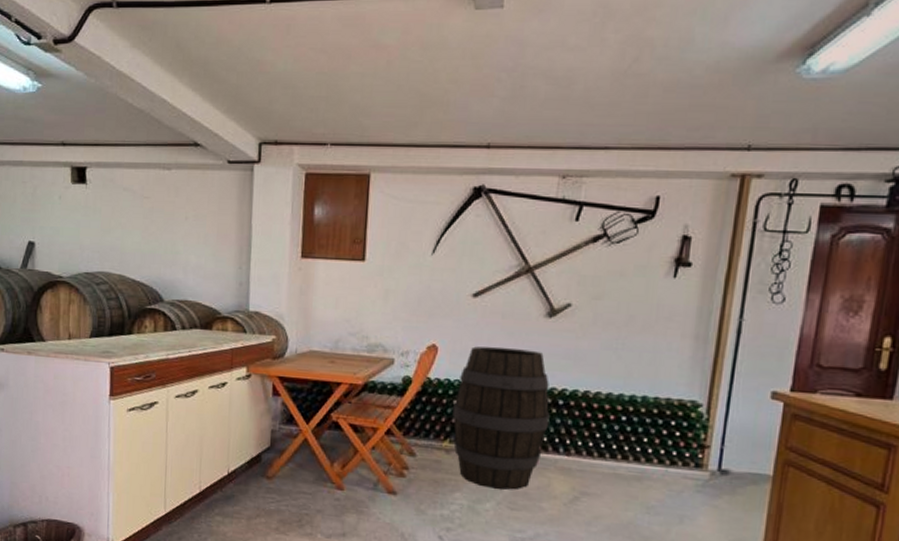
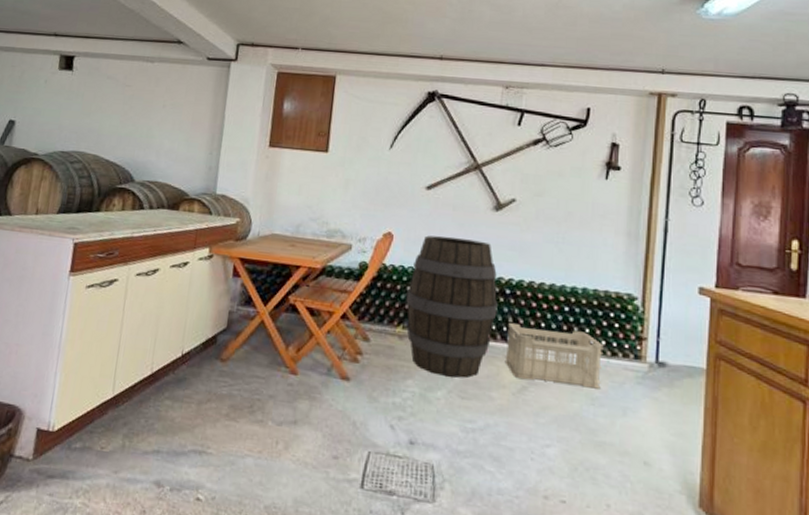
plastic crate: none [556,434,663,498] -> present [504,323,604,389]

